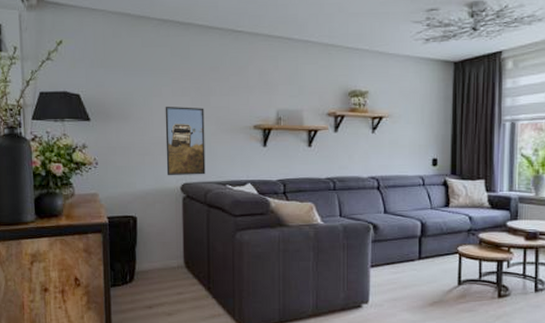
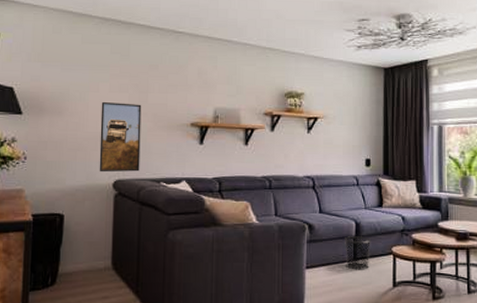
waste bin: none [410,236,436,269] -> present [345,236,371,270]

